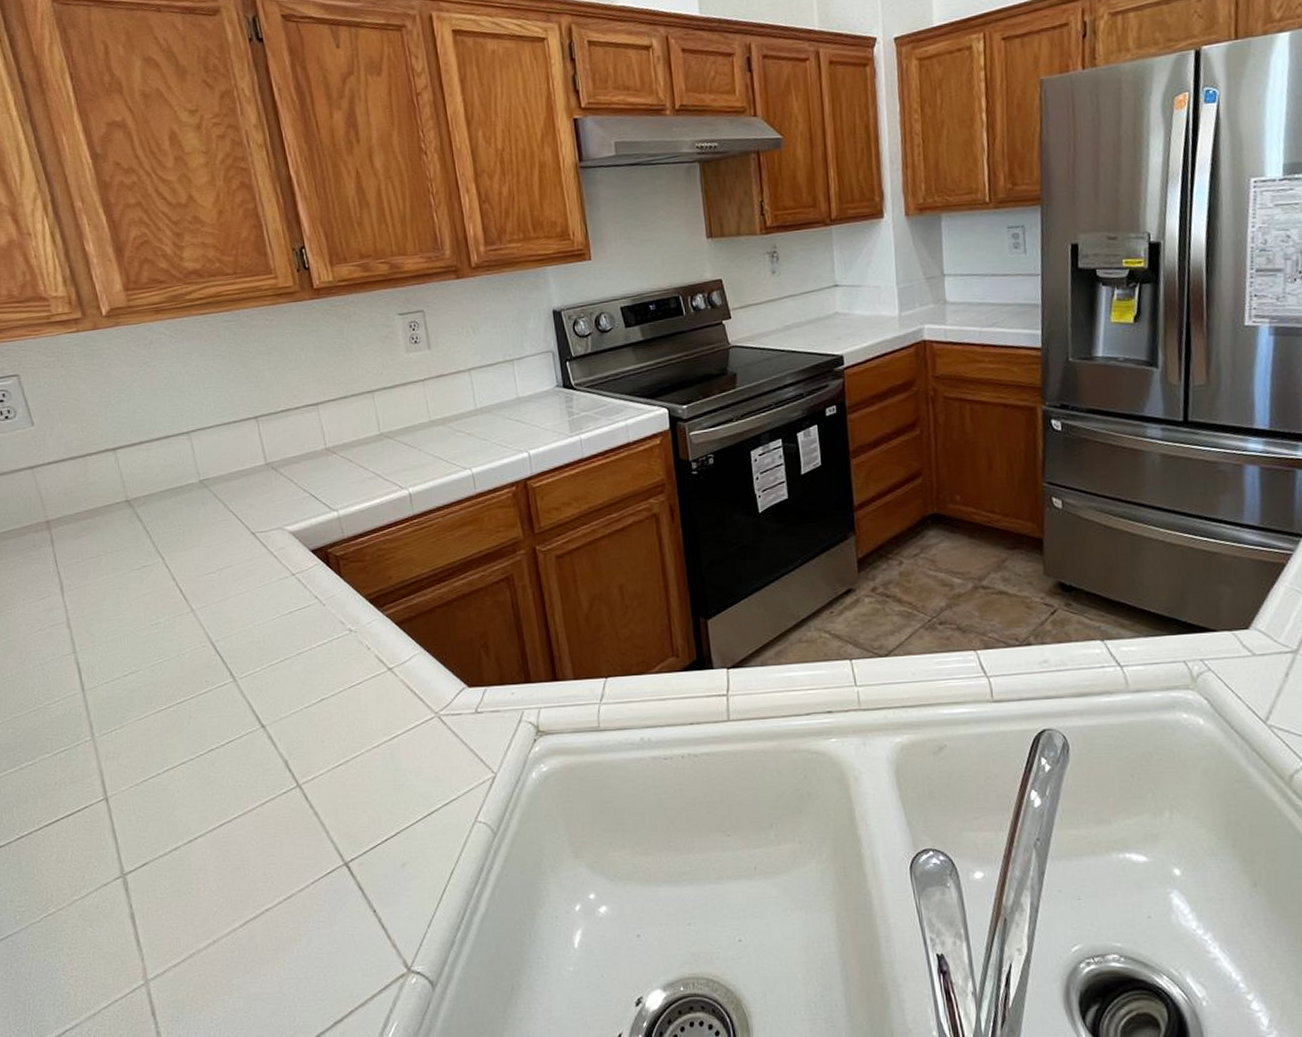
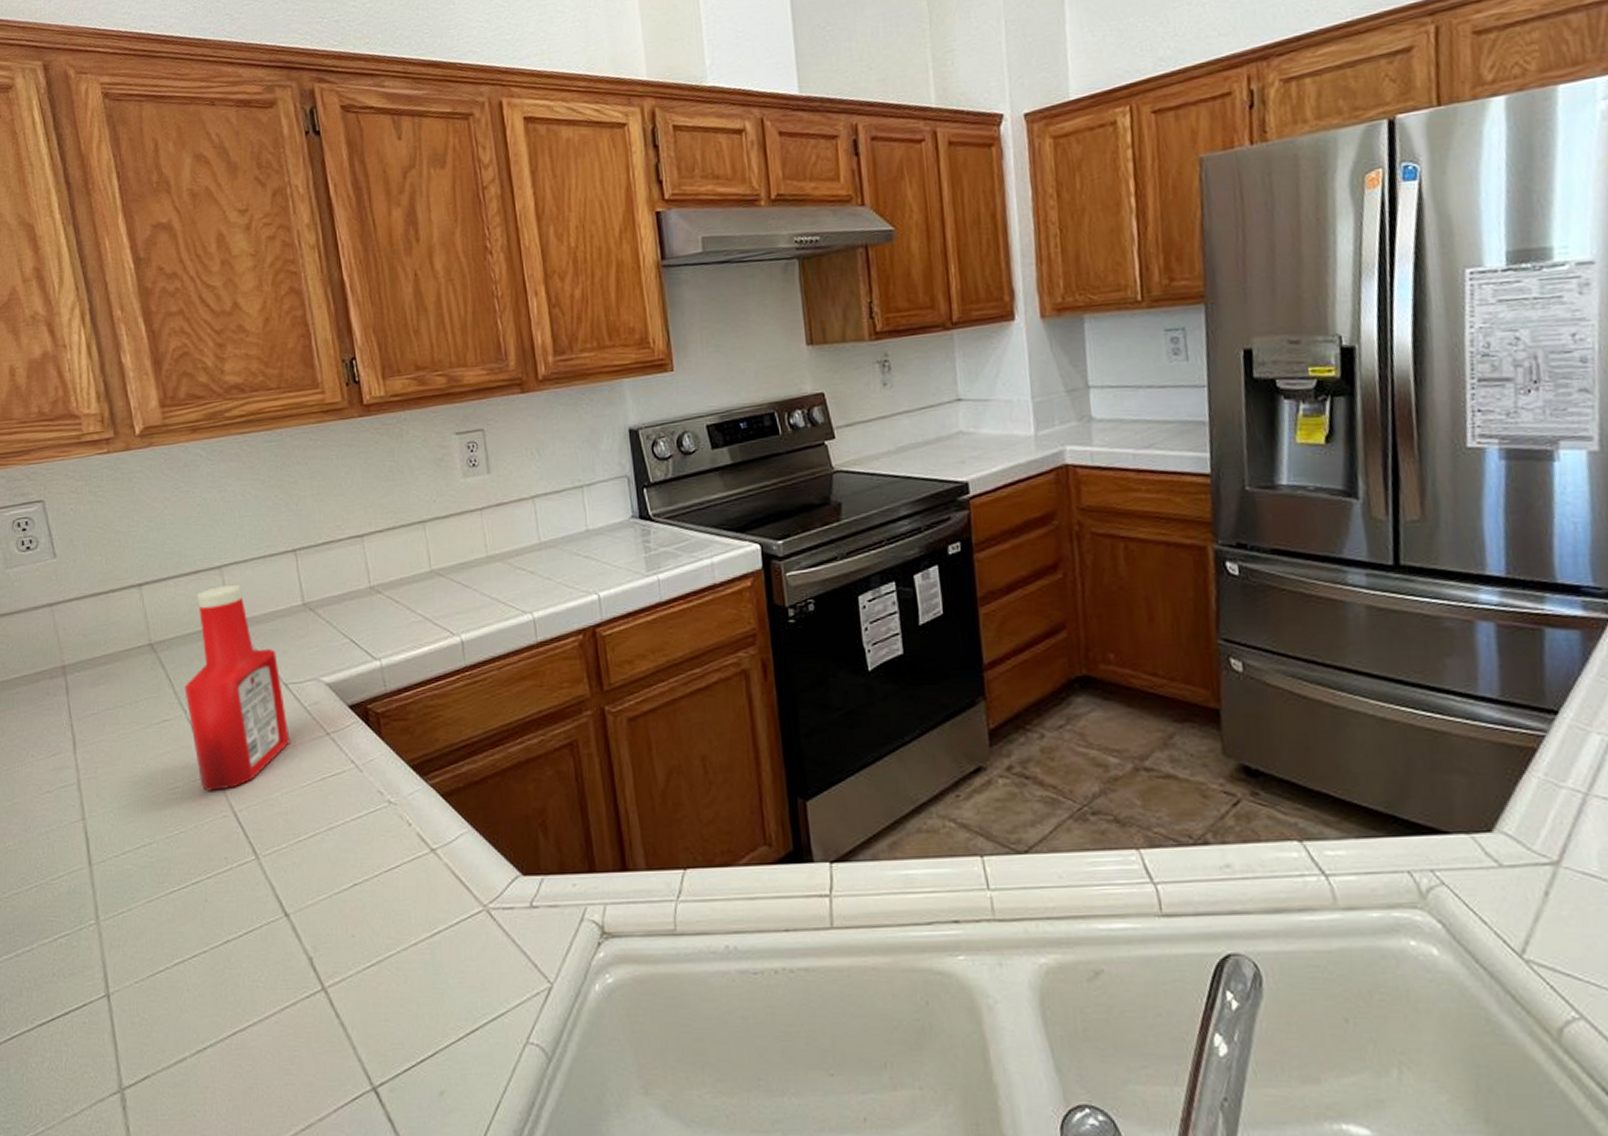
ketchup bottle: none [161,447,260,625] -> present [184,584,290,791]

